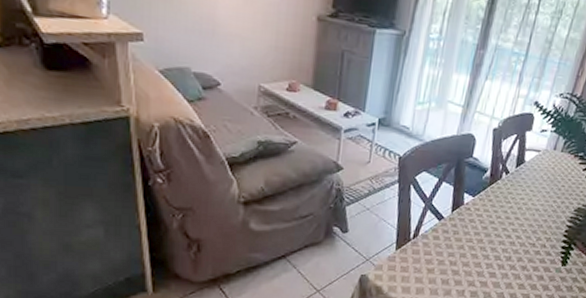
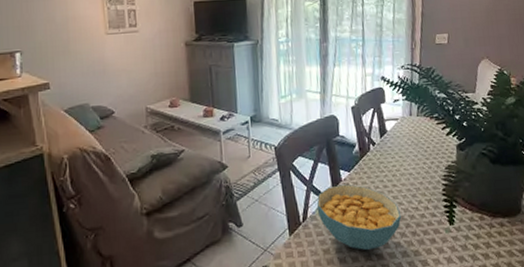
cereal bowl: none [430,208,517,277] -> present [316,184,402,251]

